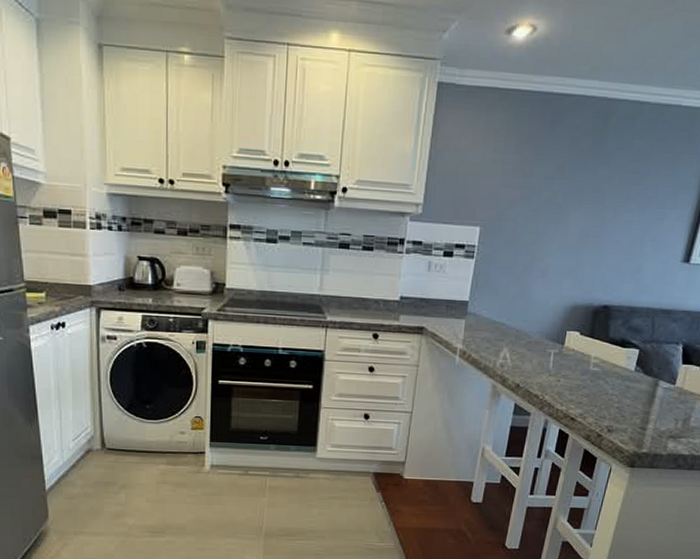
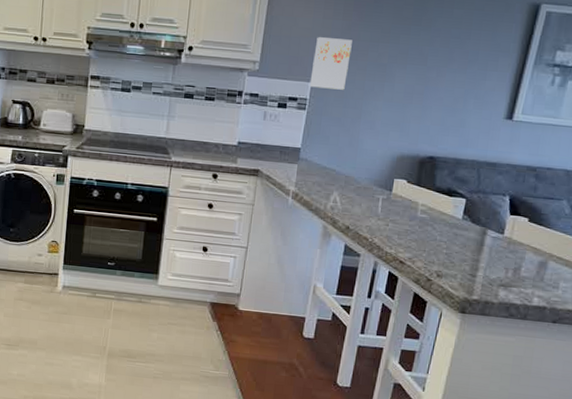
wall art: none [478,174,525,235] -> present [309,37,352,90]

